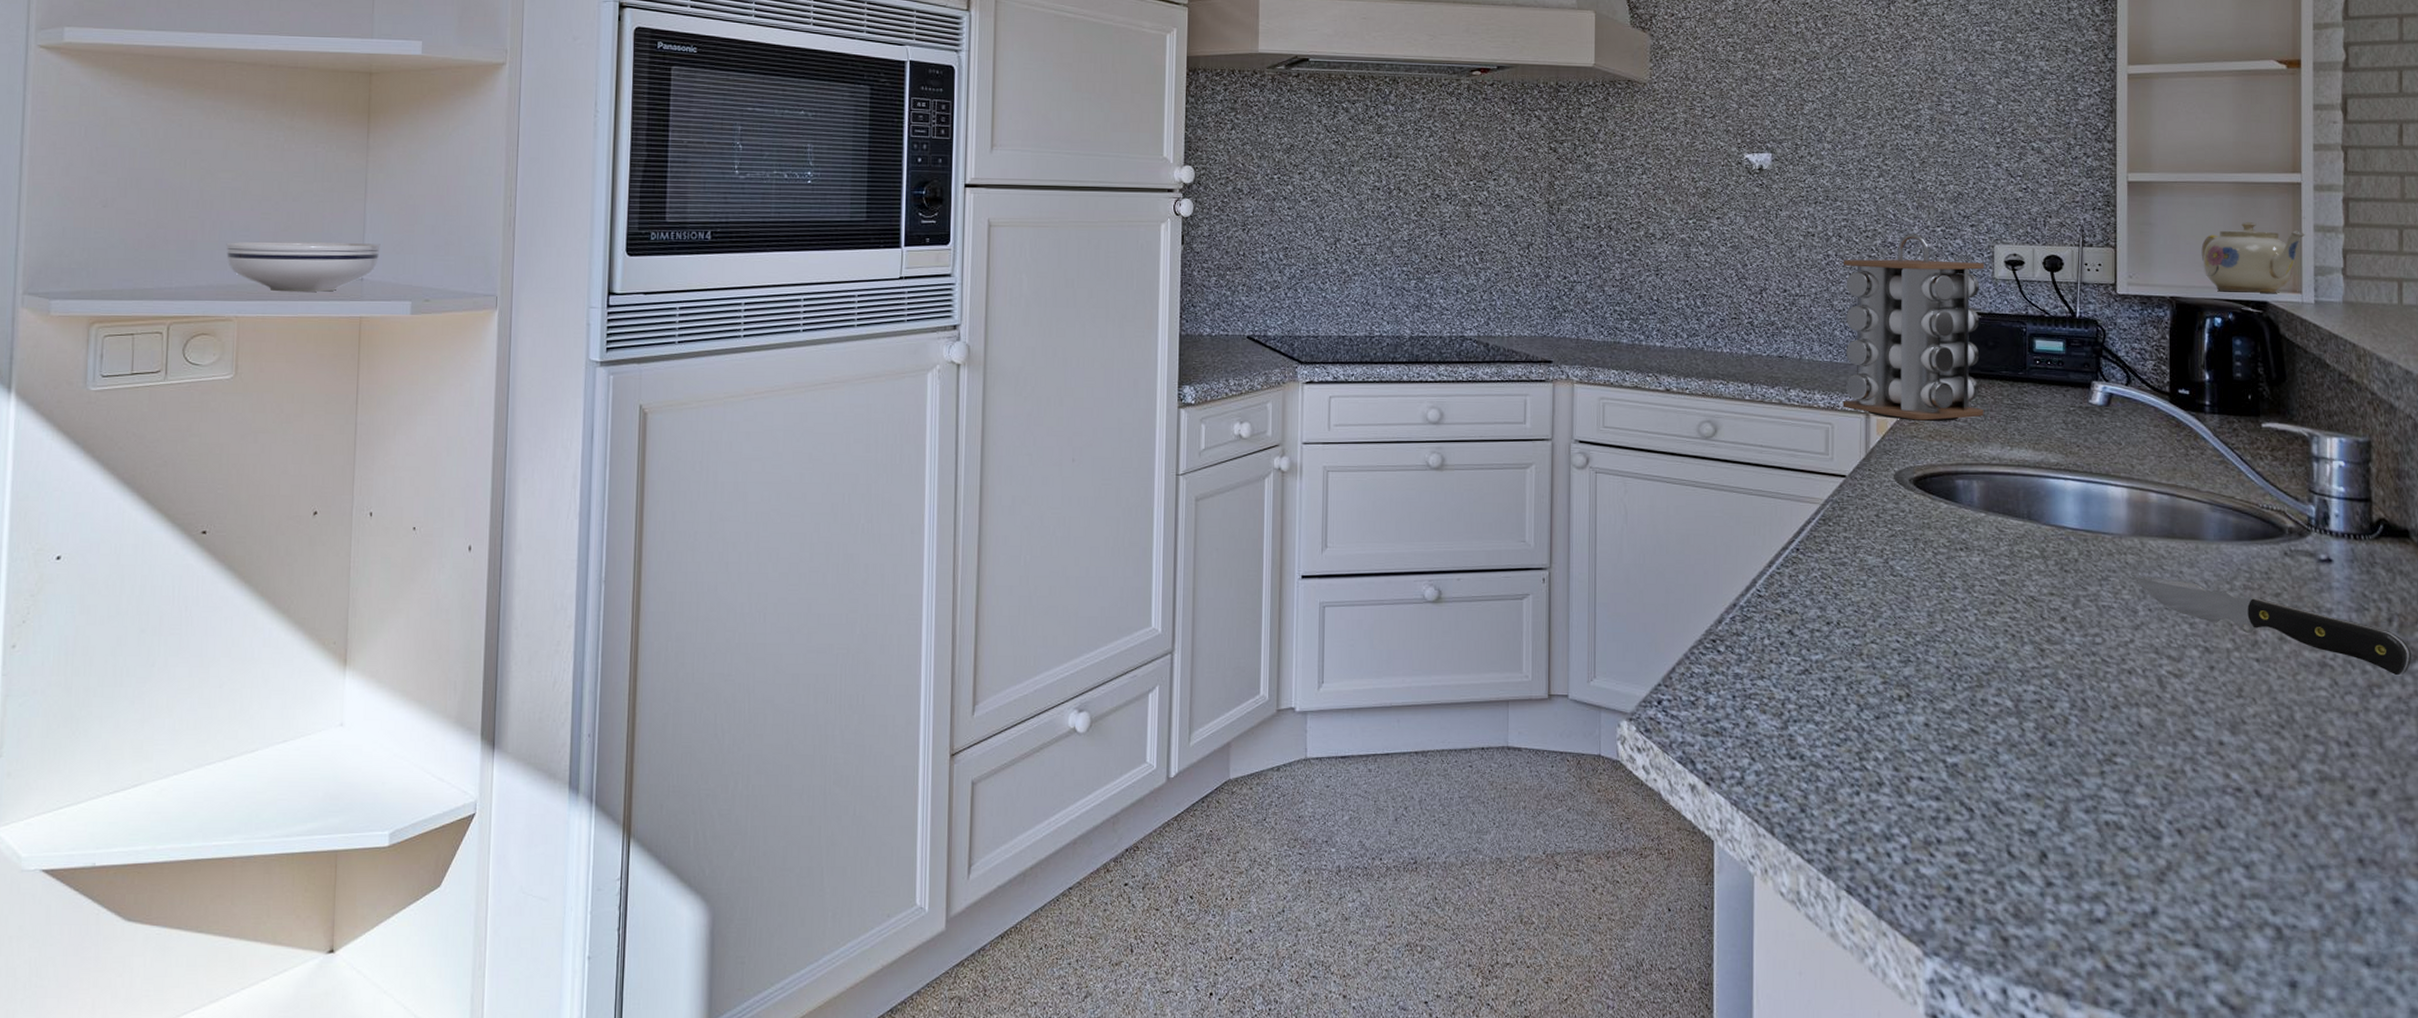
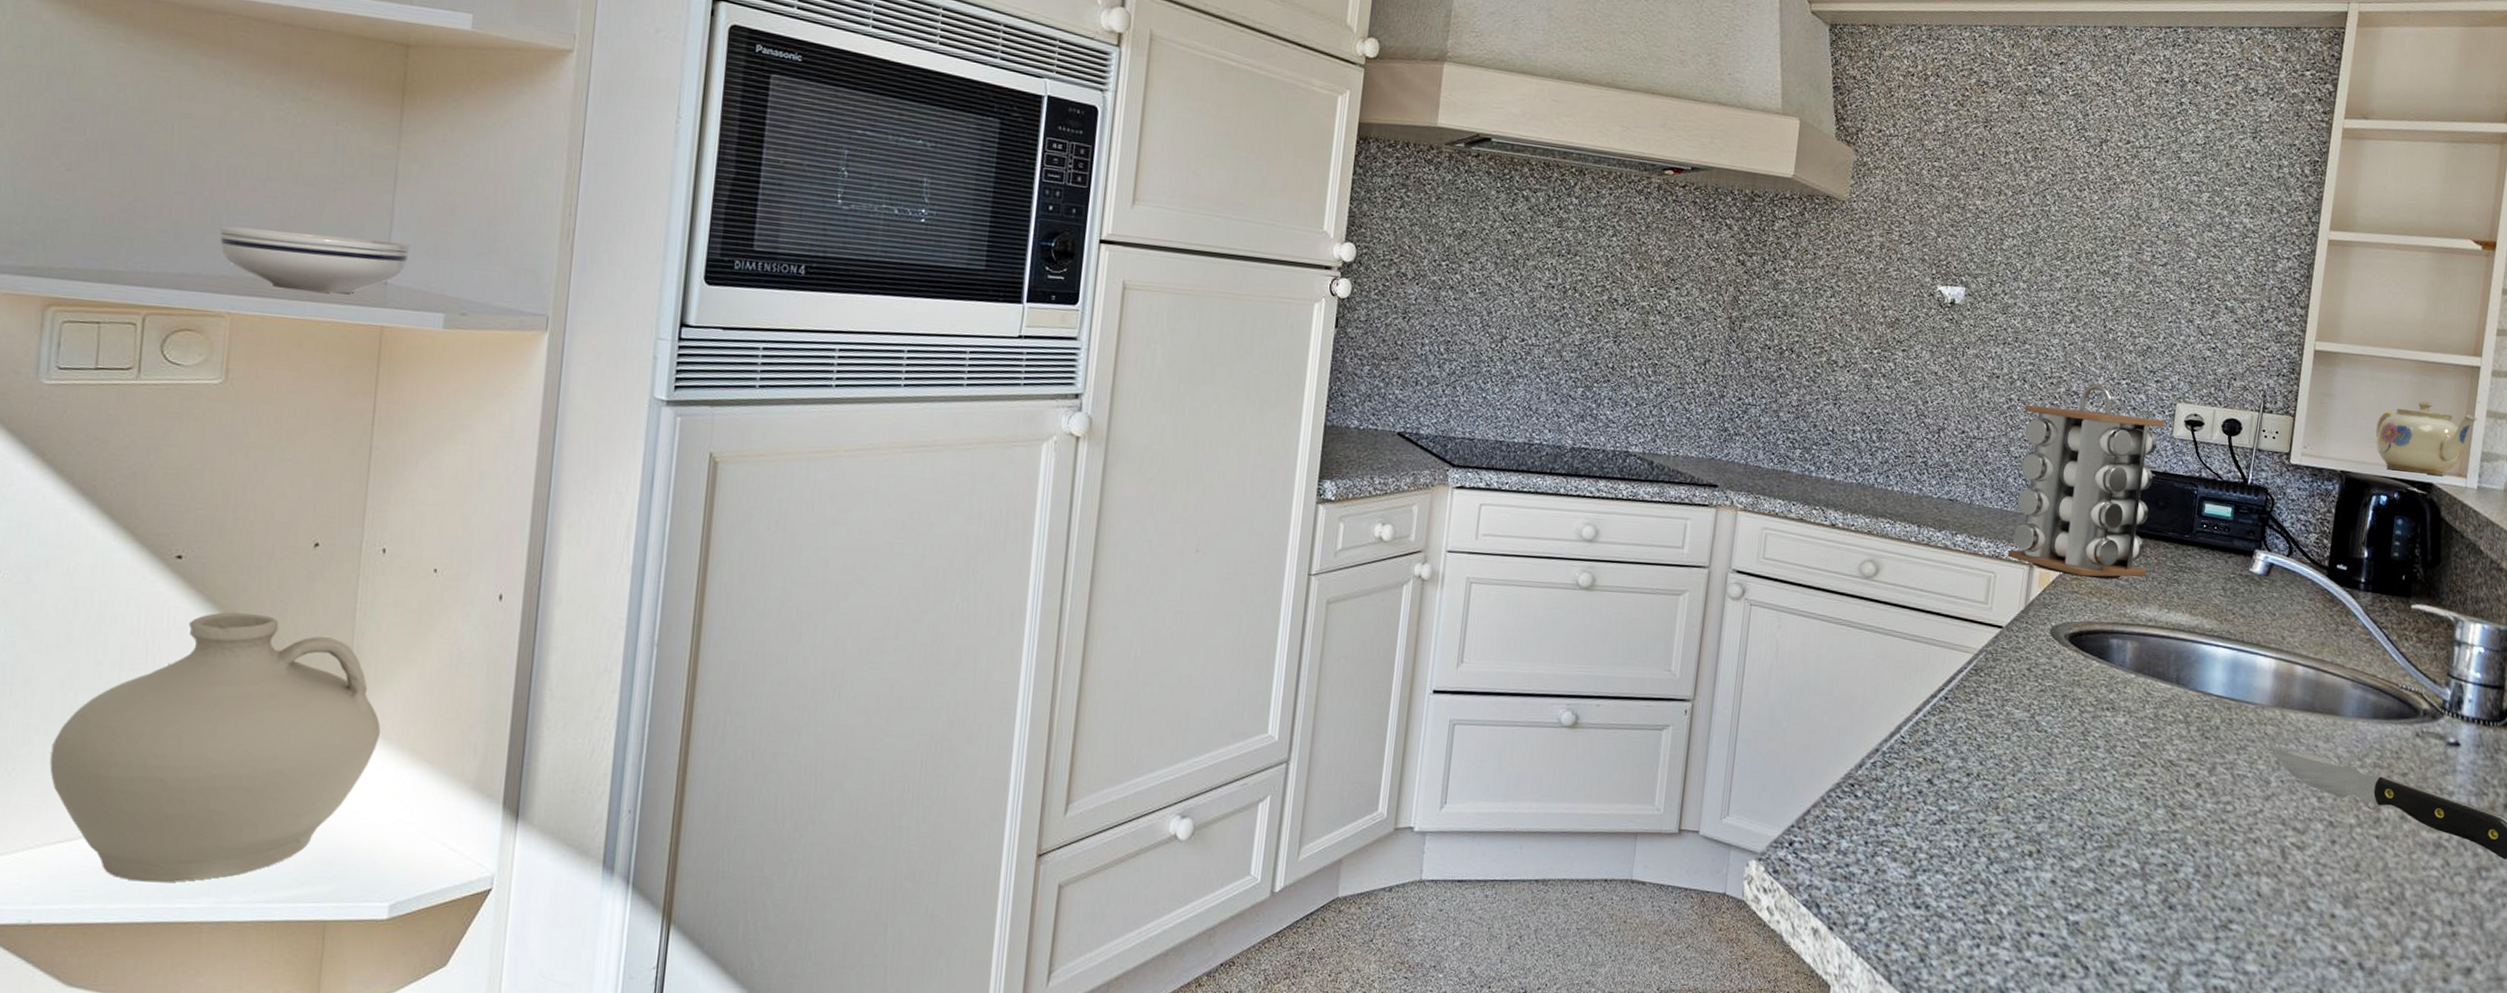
ceramic jug: none [106,577,375,823] -> present [50,612,380,883]

